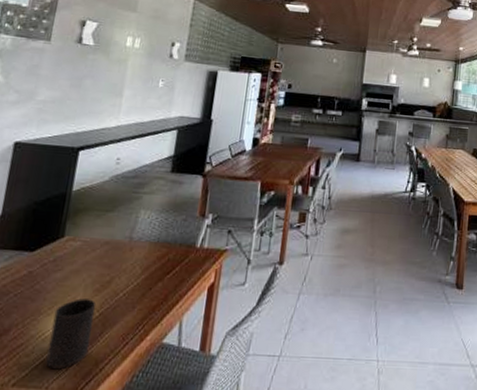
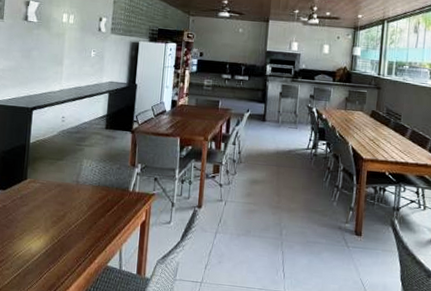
cup: present [46,298,97,370] -> none [21,228,55,281]

